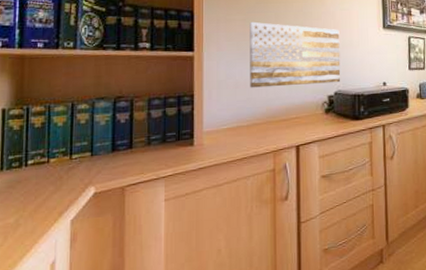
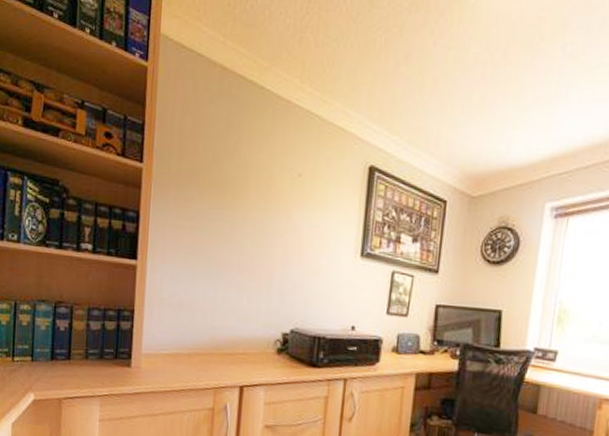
wall art: present [250,21,341,88] -> none [195,231,305,319]

